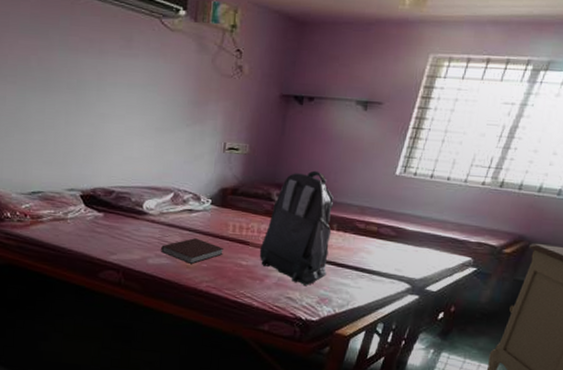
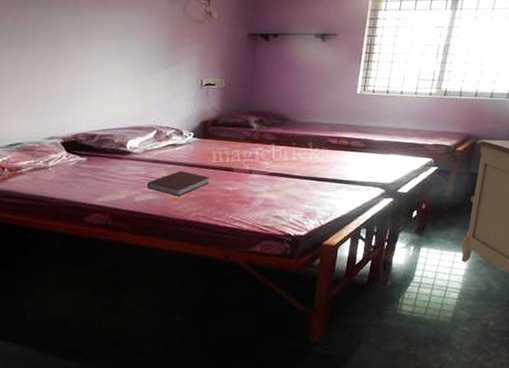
backpack: present [259,170,334,285] -> none [244,97,308,202]

